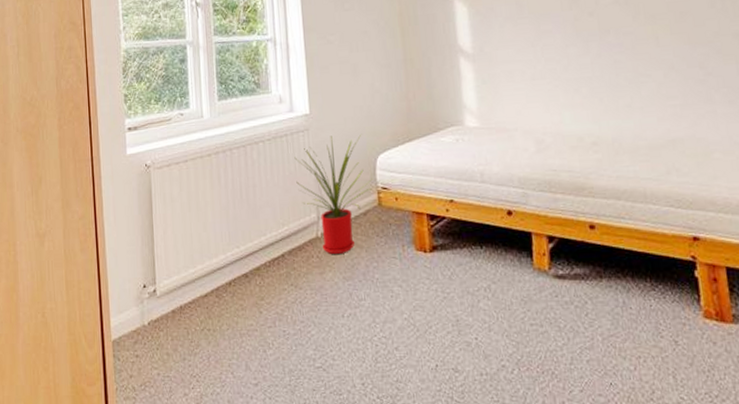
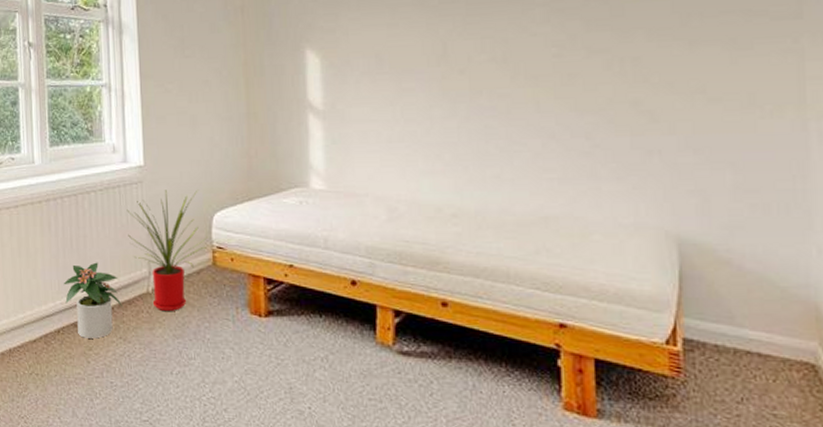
potted plant: none [234,211,293,288] -> present [63,262,122,339]

